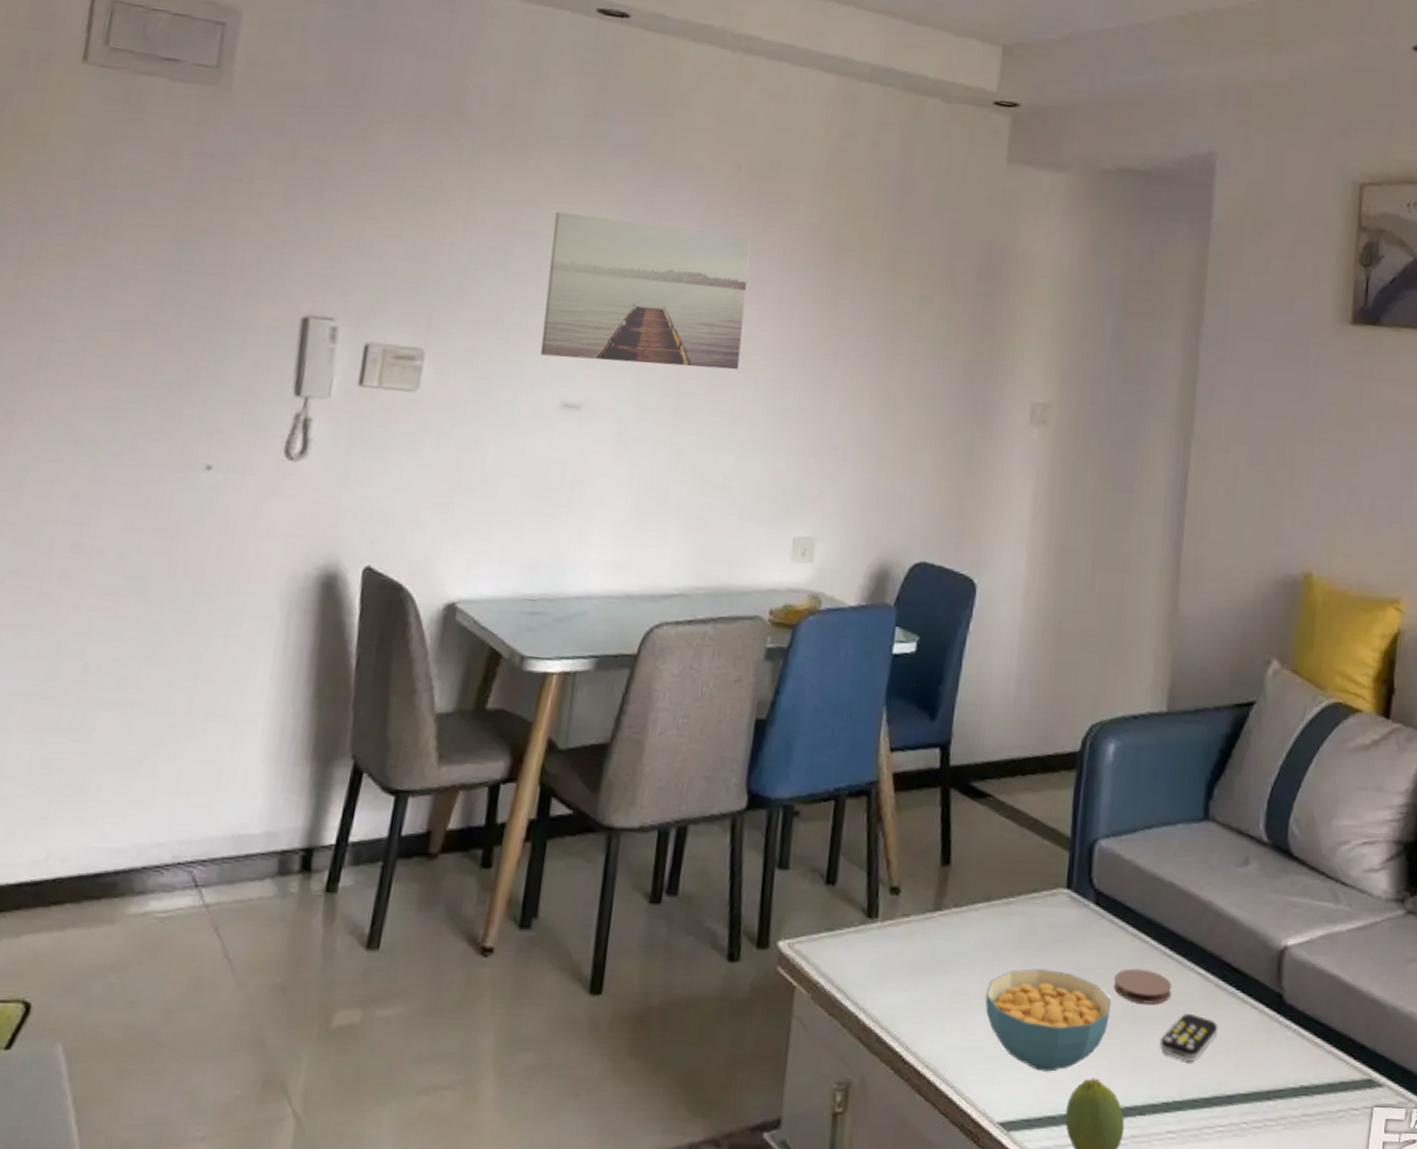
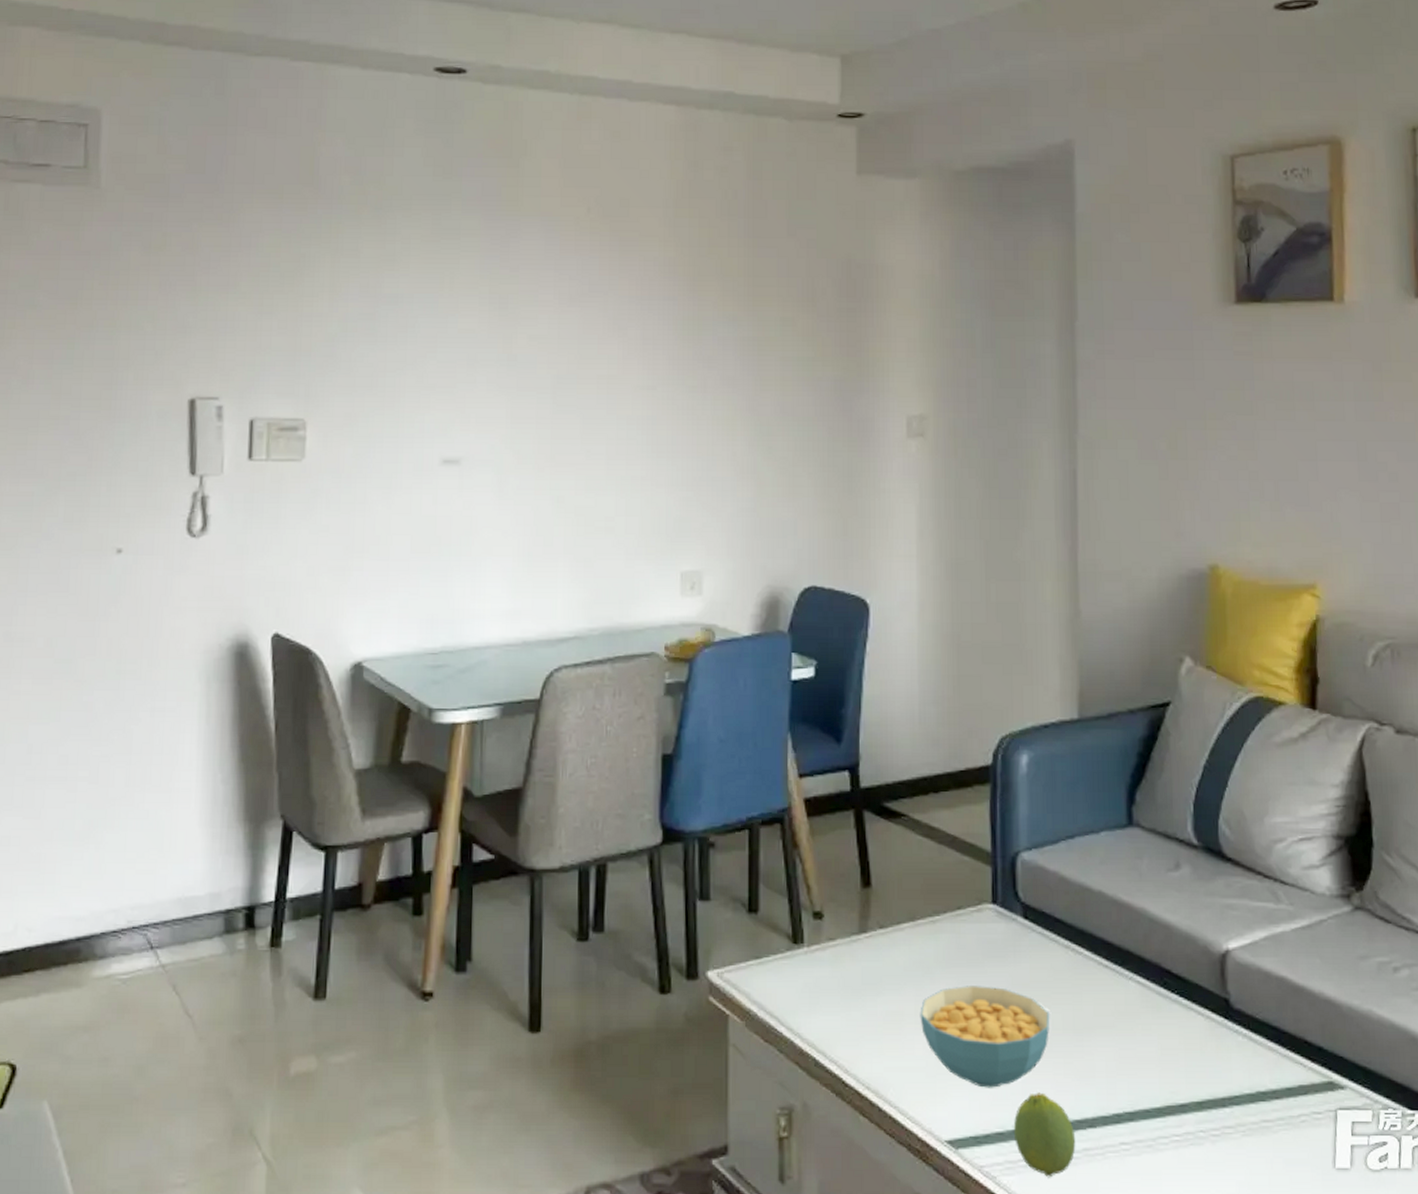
wall art: present [540,212,751,370] -> none [415,273,609,415]
coaster: present [1113,968,1172,1004] -> none [1050,980,1112,1015]
remote control: present [1160,1014,1218,1062] -> none [1105,1024,1164,1072]

